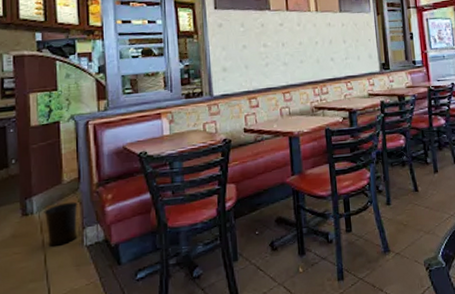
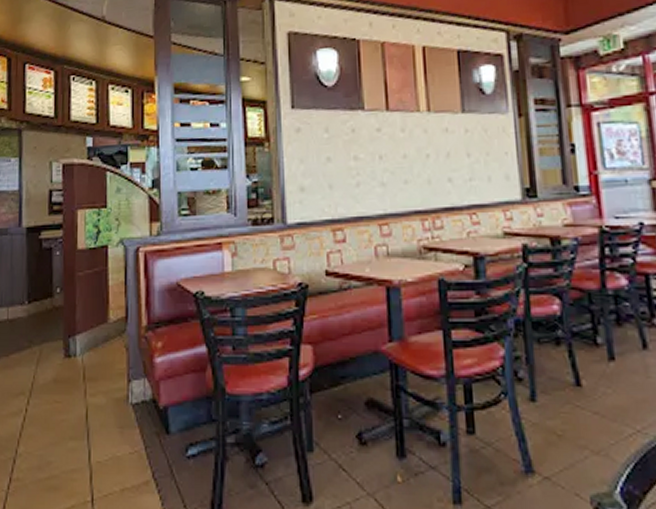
waste bin: present [44,201,78,247] -> none [87,346,124,399]

